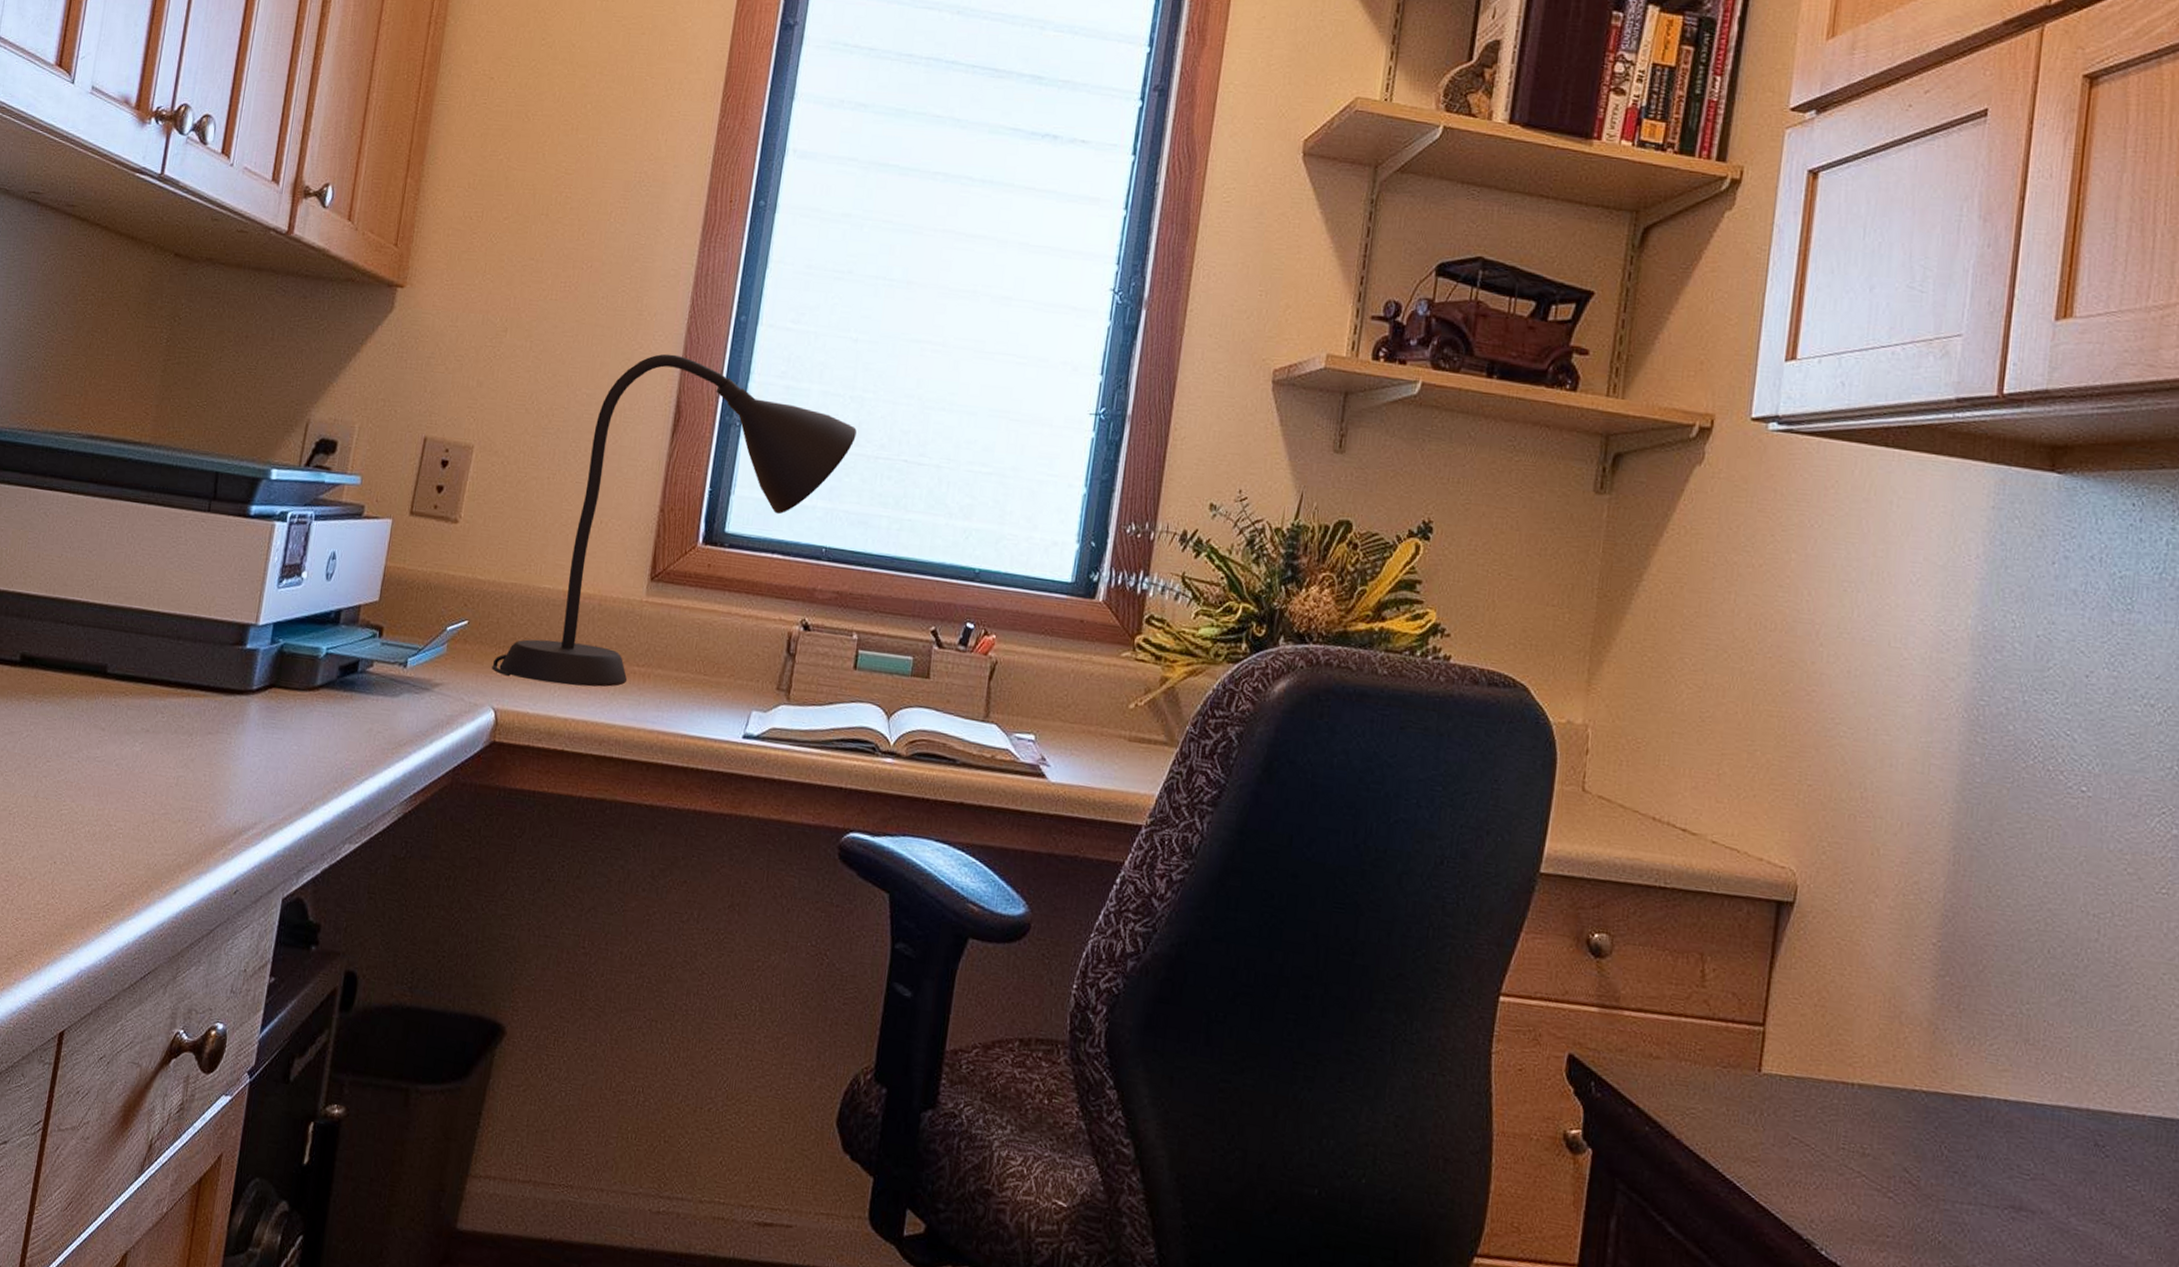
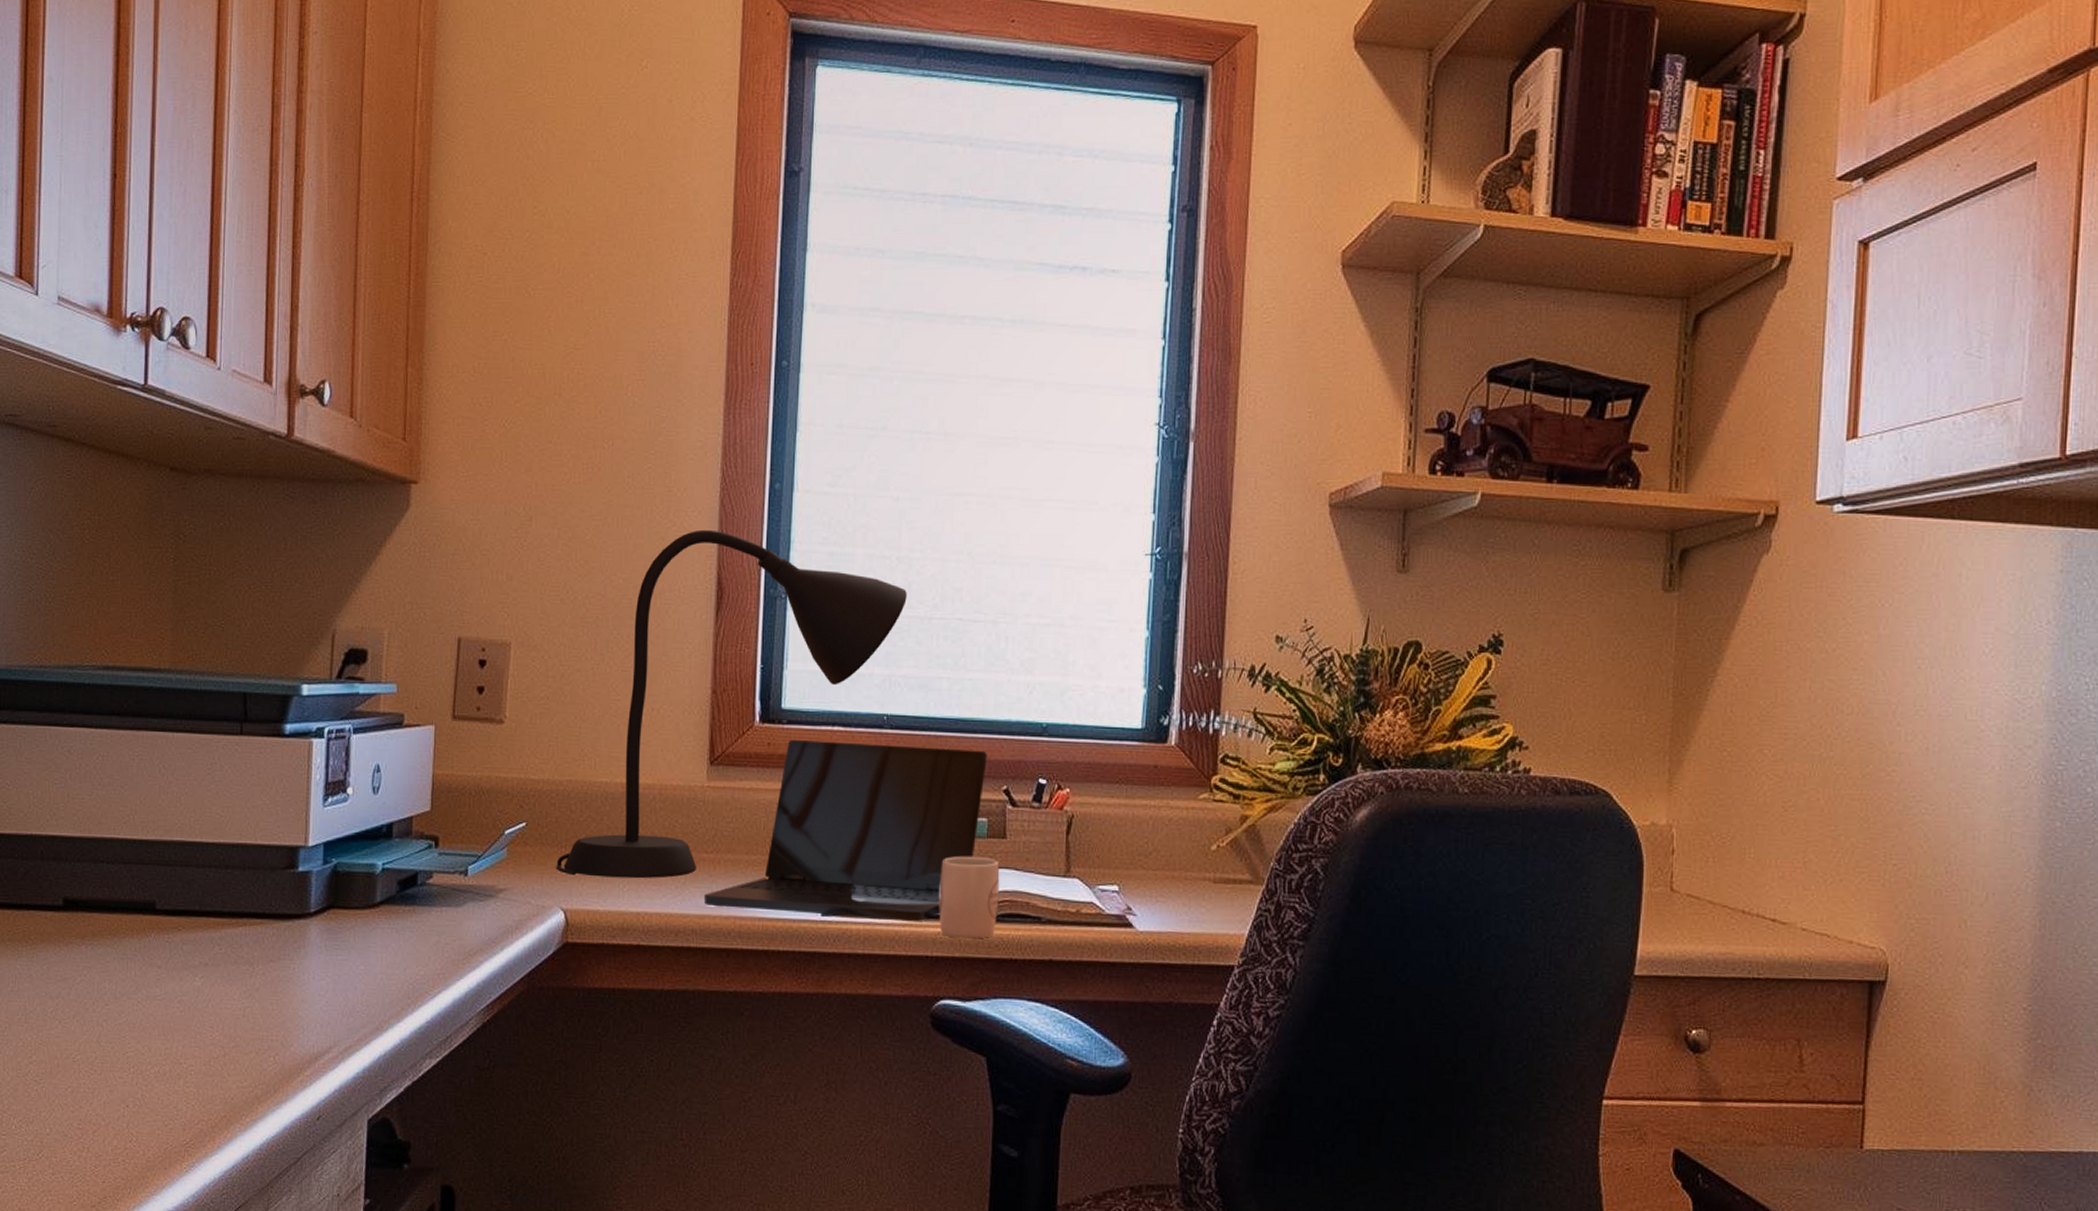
laptop: none [630,563,919,753] -> present [703,740,987,922]
mug: none [856,691,921,775] -> present [939,856,1000,939]

